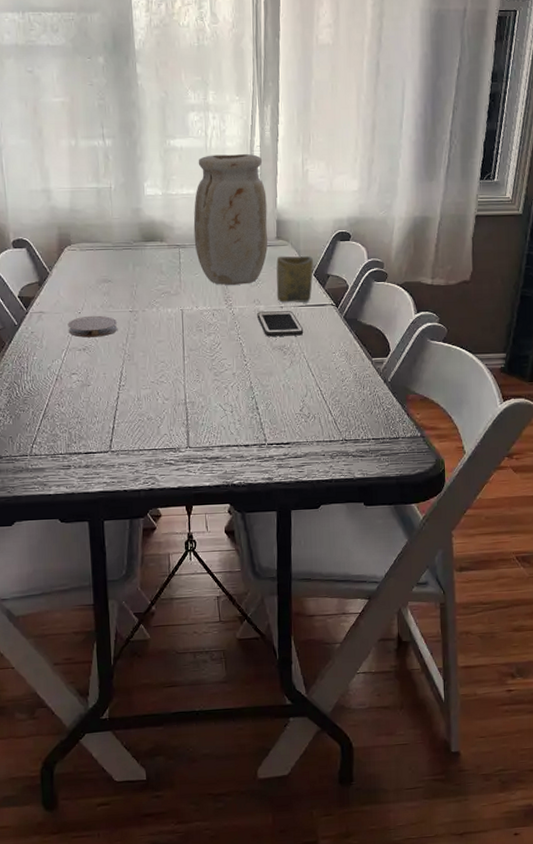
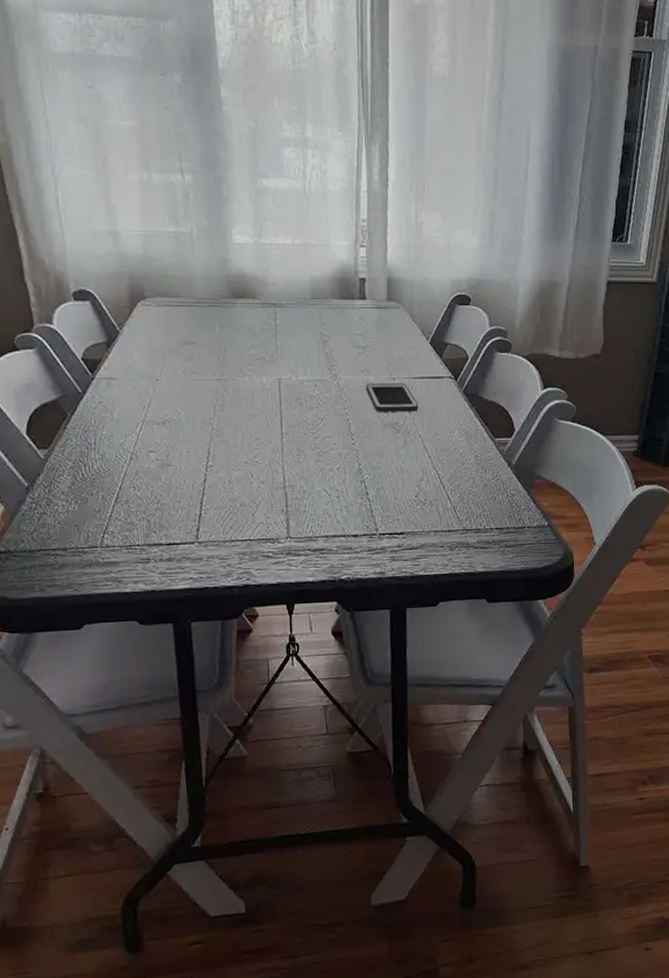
coaster: present [68,315,118,338] -> none [143,383,204,409]
vase: present [193,153,268,286] -> none [291,199,378,353]
cup: present [276,256,313,303] -> none [387,320,429,374]

